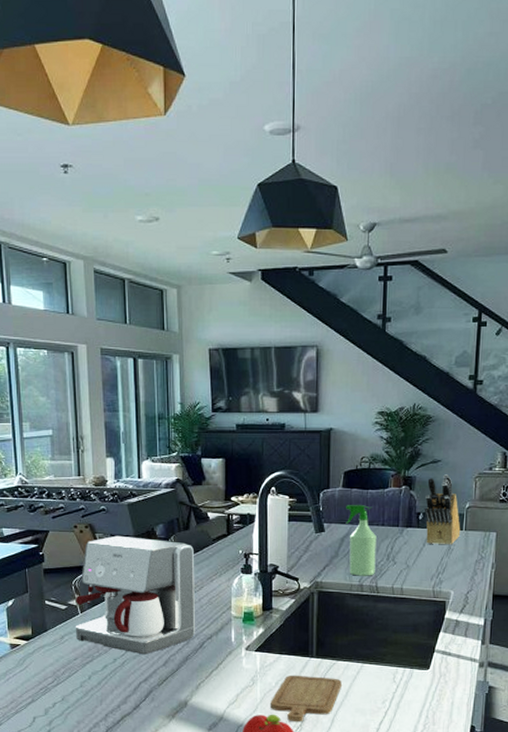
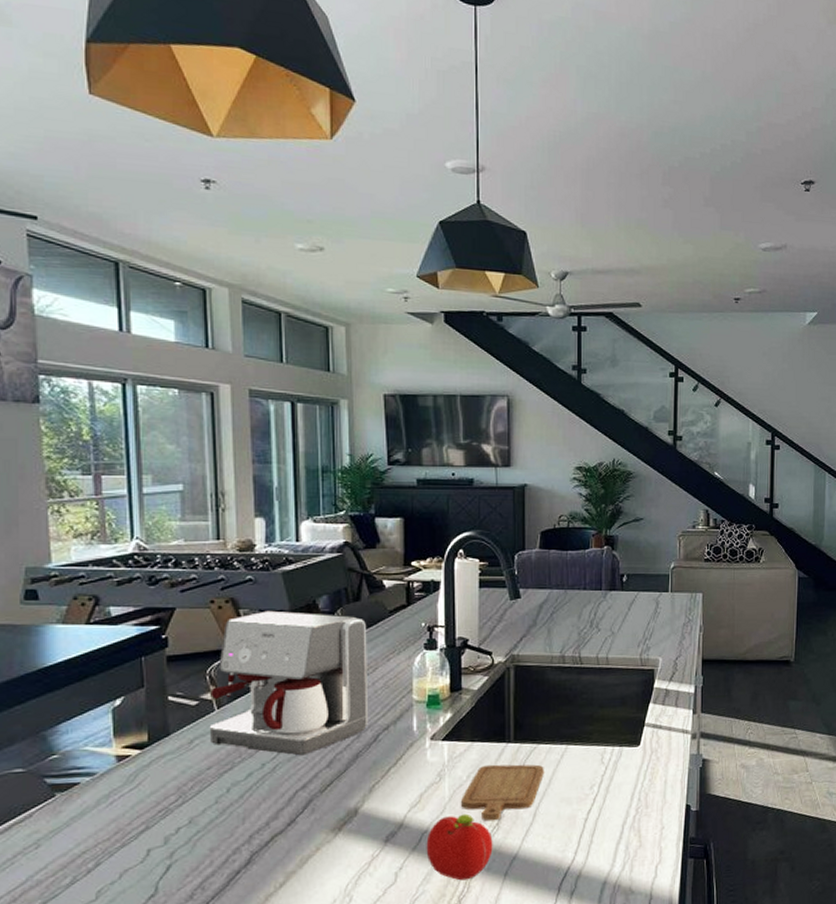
spray bottle: present [346,505,377,576] -> none [544,568,578,646]
knife block: present [425,474,461,545] -> none [629,533,667,609]

